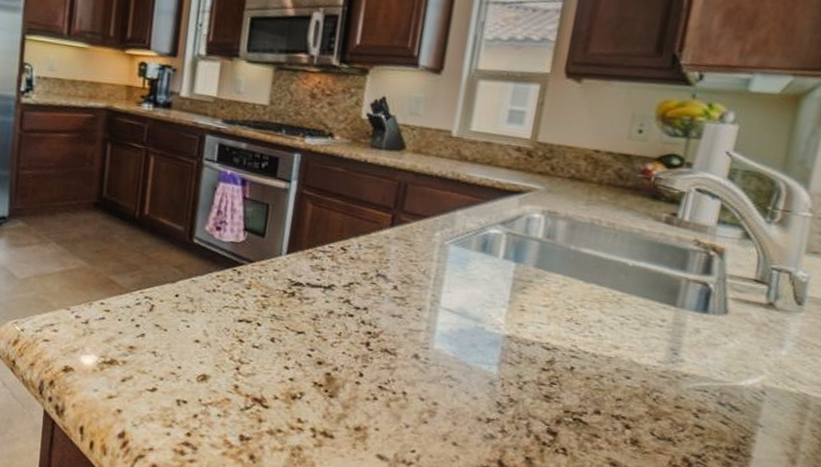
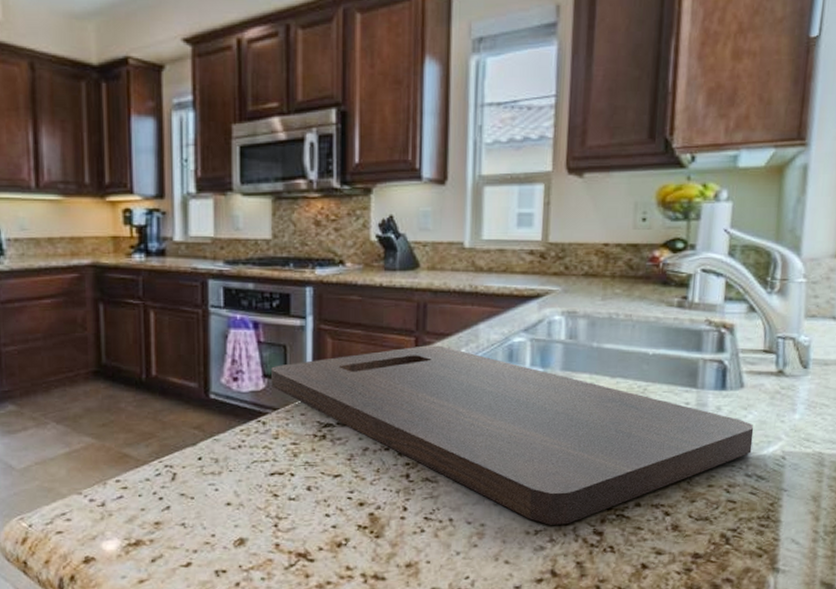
cutting board: none [250,221,734,419] -> present [271,345,754,525]

